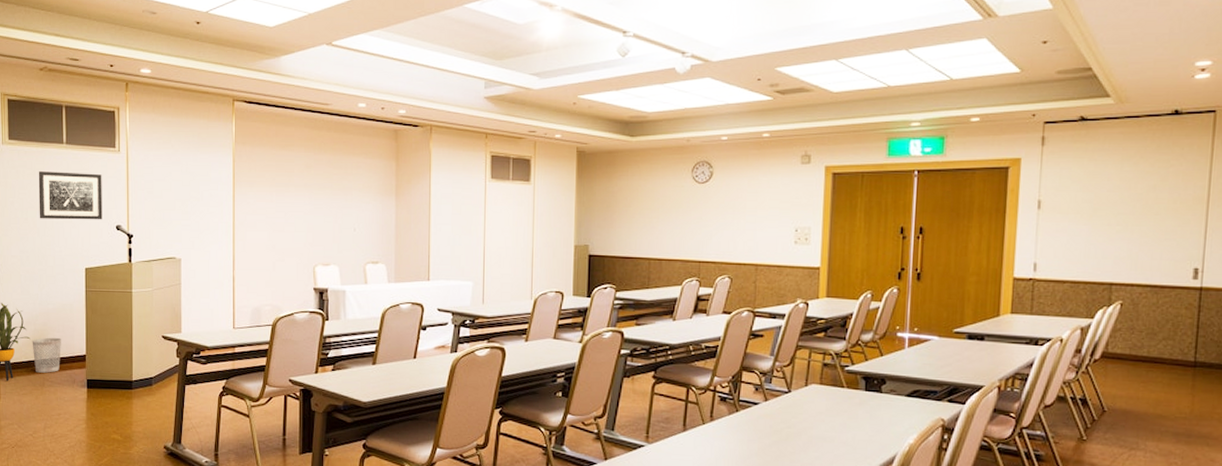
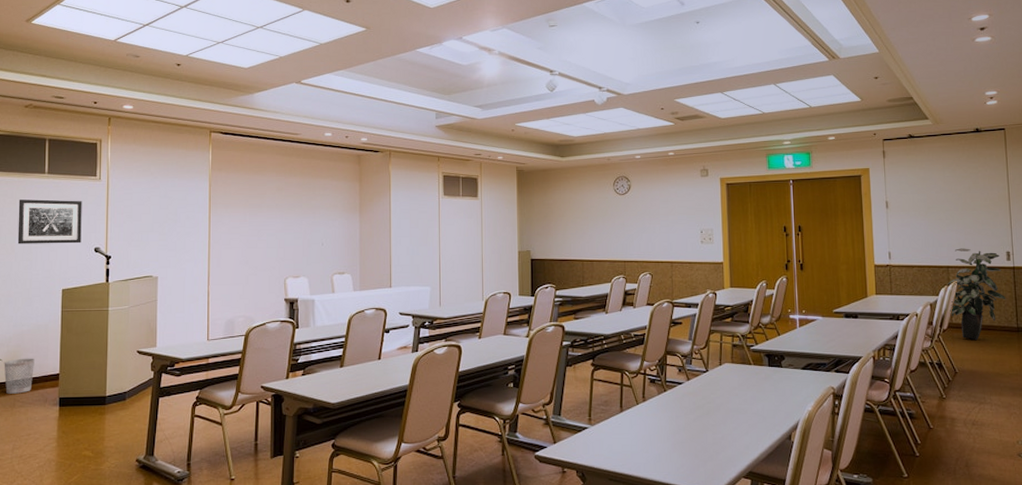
indoor plant: none [1106,261,1185,375] -> present [947,248,1006,341]

